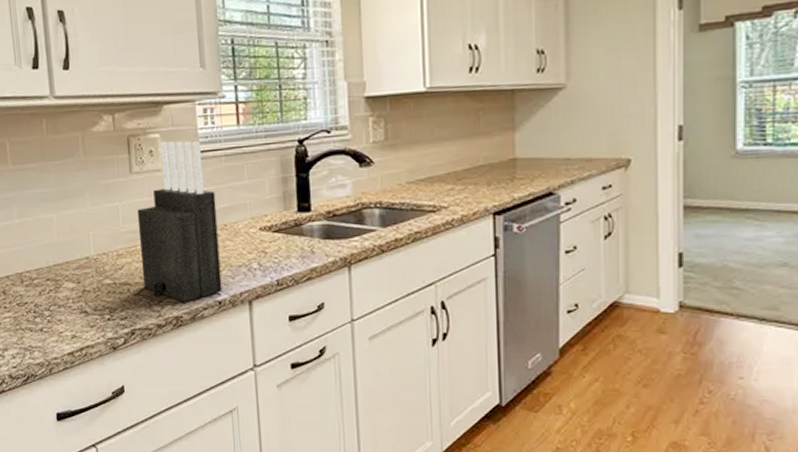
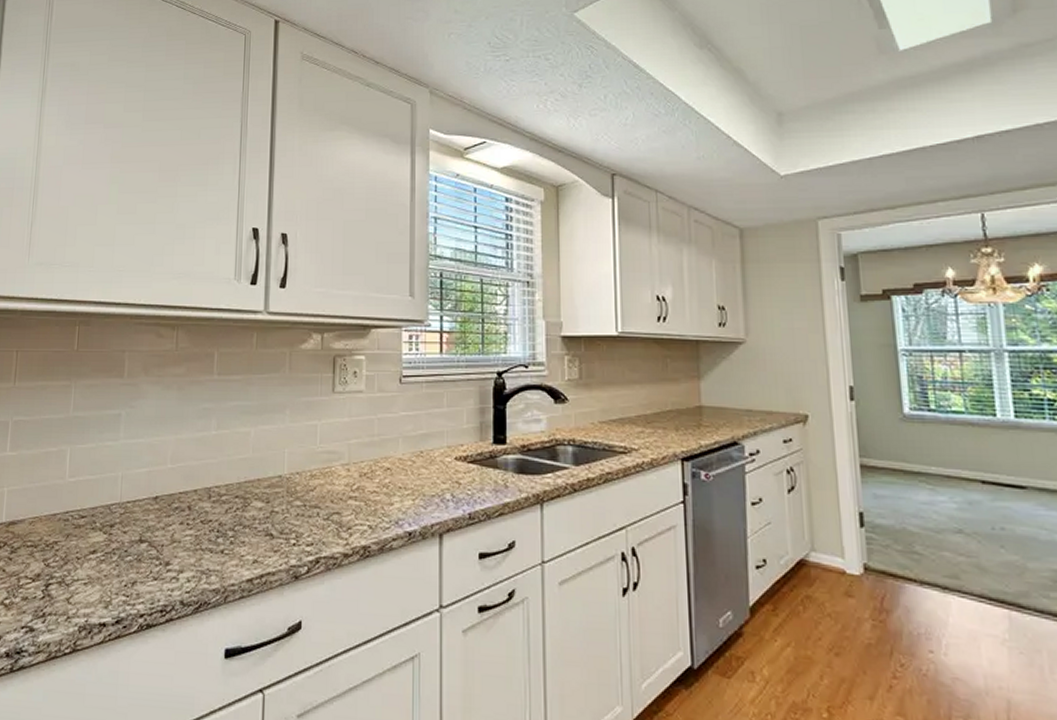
knife block: present [136,141,222,302] -> none [334,363,414,531]

